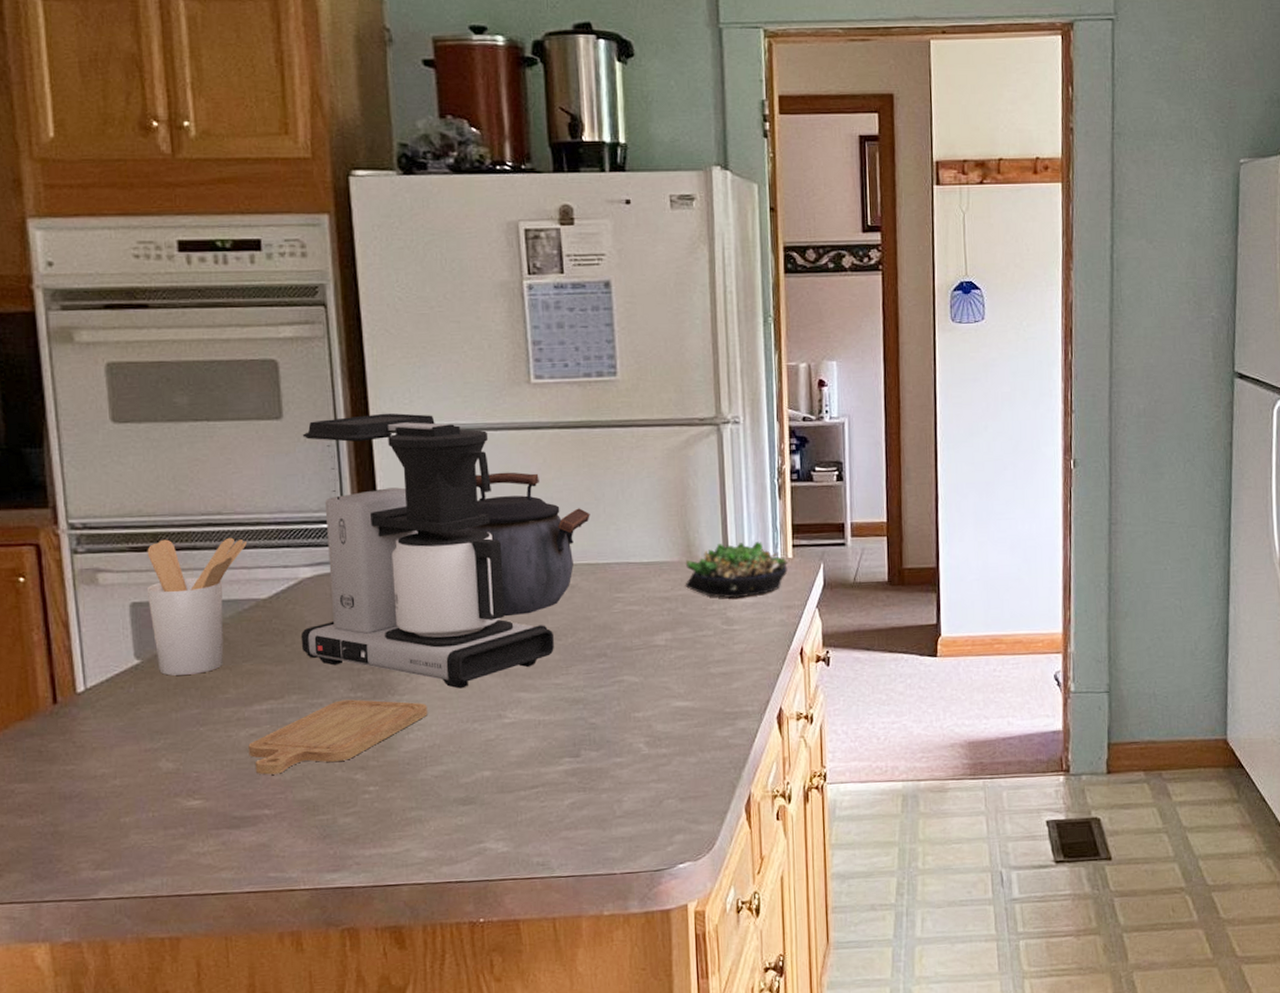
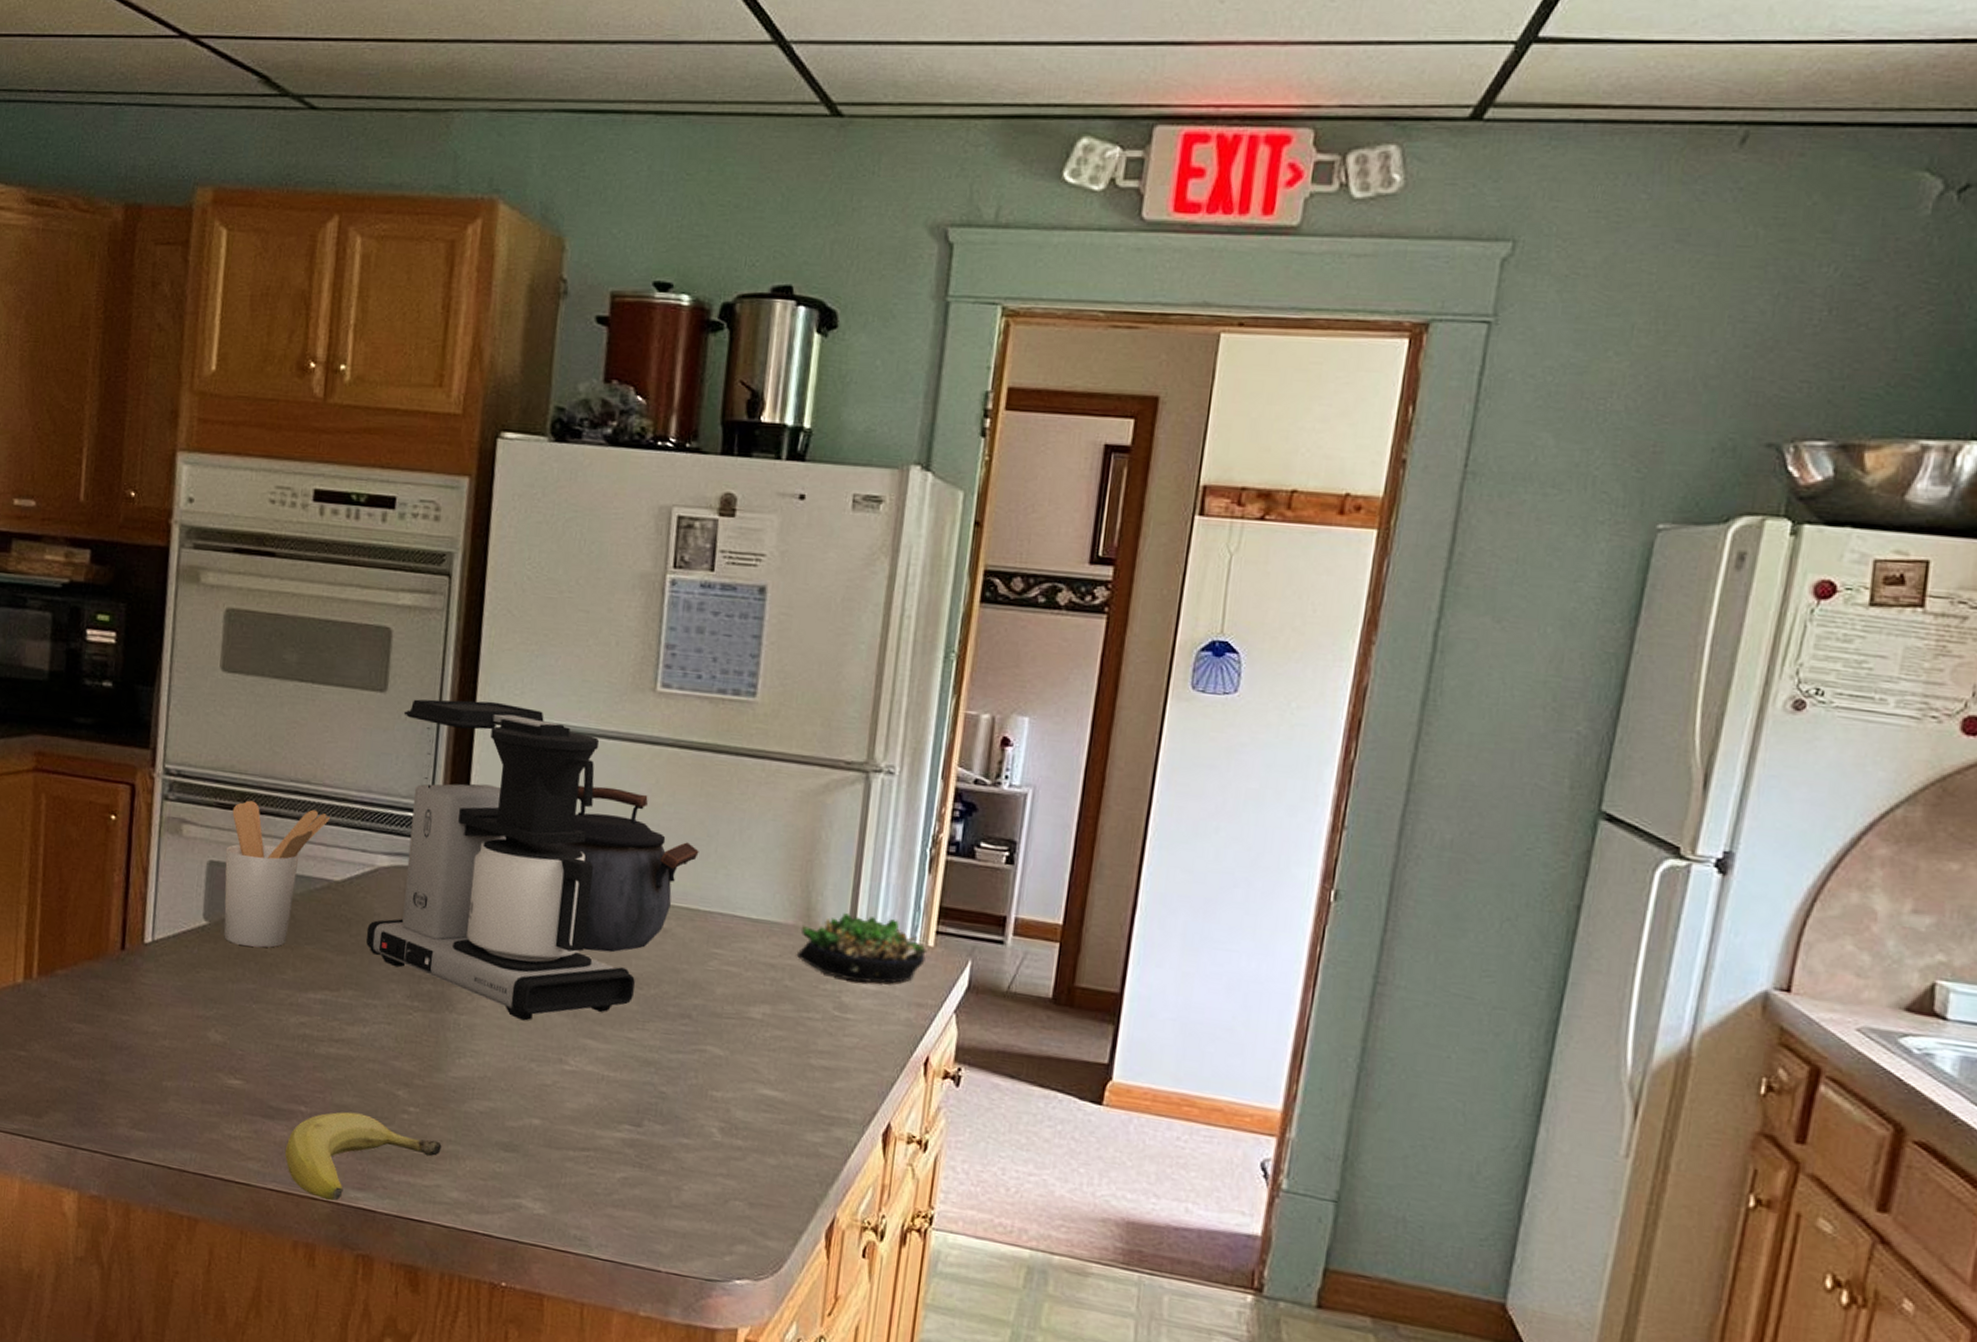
chopping board: present [248,699,428,775] -> none [295,1005,485,1073]
fruit: none [255,803,405,889] -> present [284,1111,442,1201]

